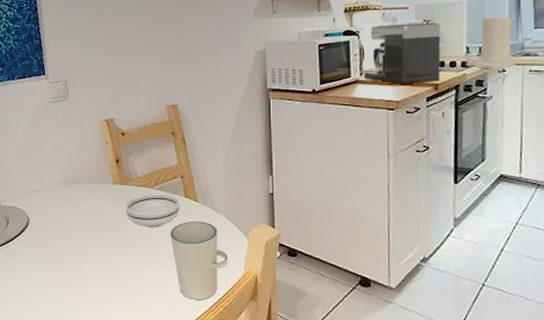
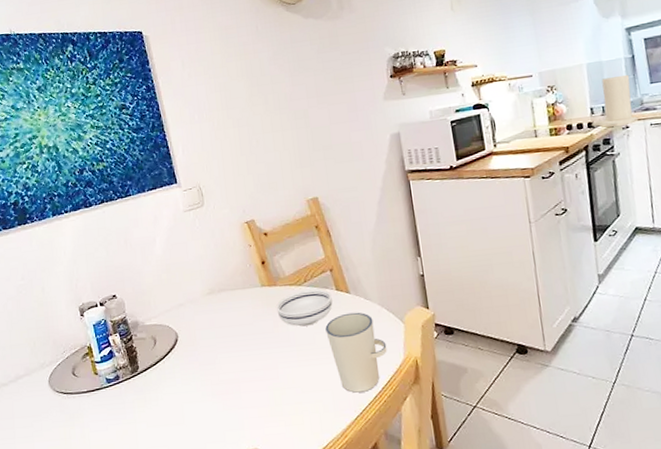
coffee maker: present [363,22,441,85] -> none [497,87,570,152]

